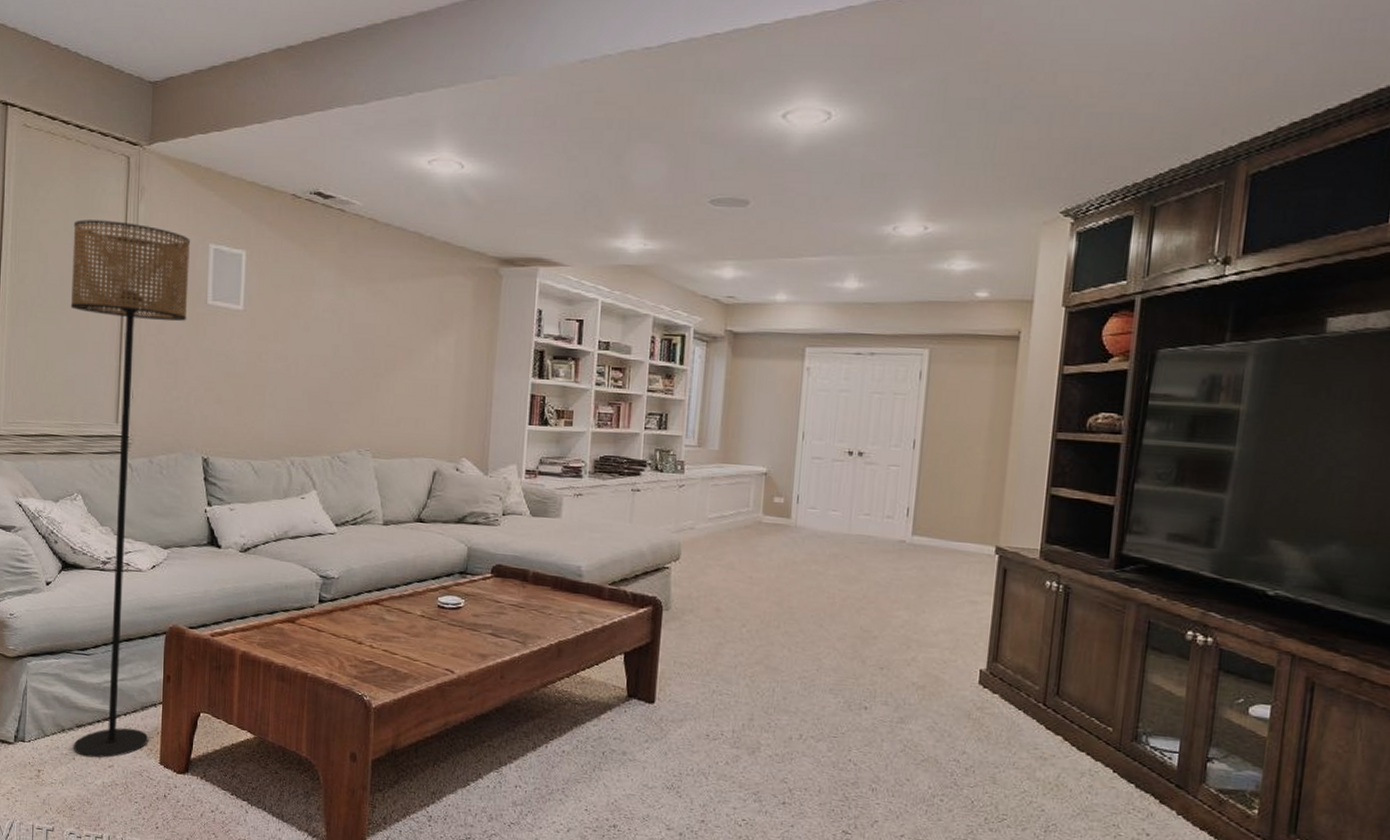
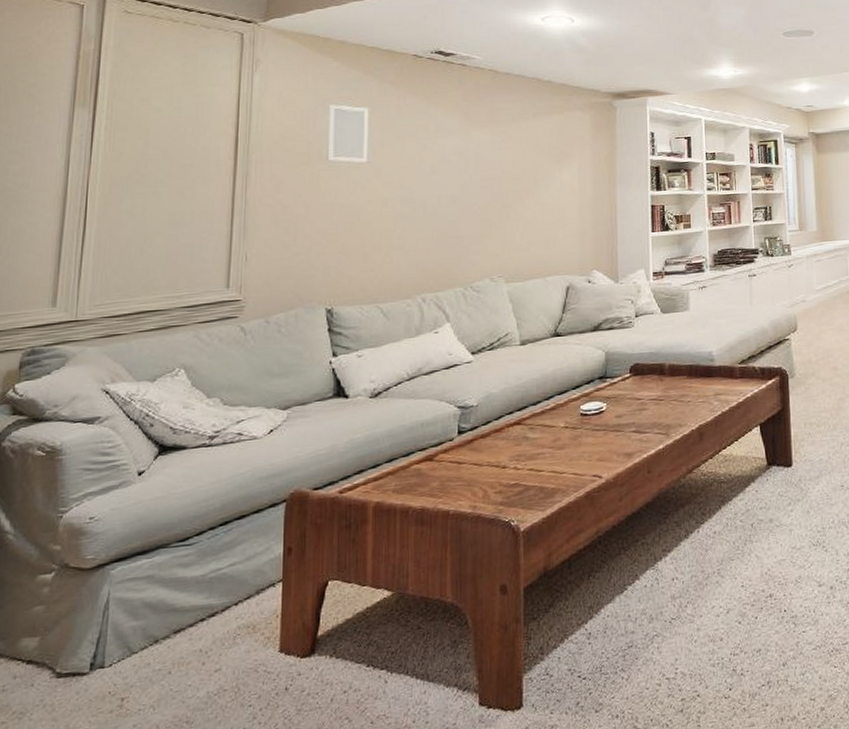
floor lamp: present [70,219,190,758] -> none [168,92,309,667]

